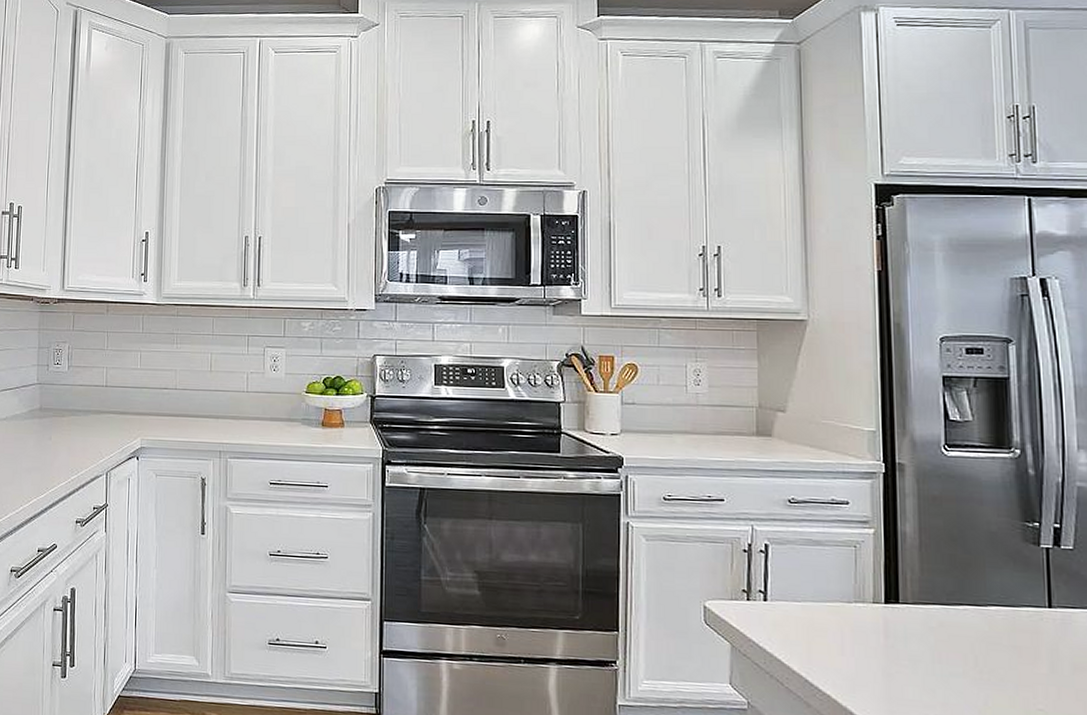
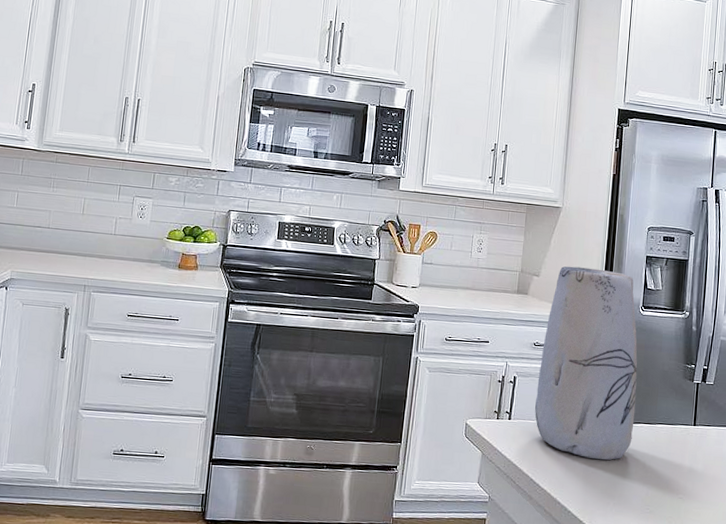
vase: none [800,396,953,656] -> present [534,266,638,461]

